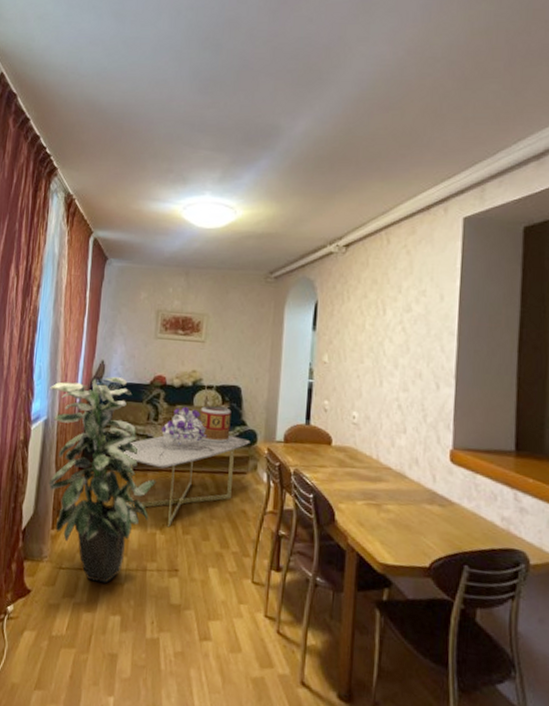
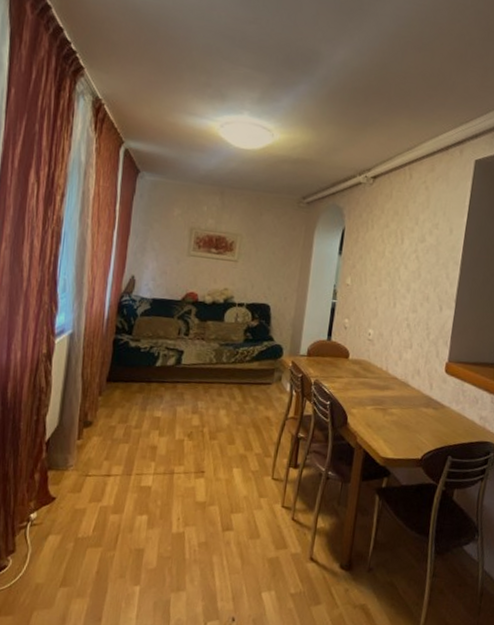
indoor plant: present [48,376,156,584] -> none [74,291,186,487]
coffee table: present [118,435,251,528] -> none [148,349,277,434]
bouquet: present [161,407,208,446] -> none [192,323,237,359]
decorative container: present [200,405,232,444] -> none [230,322,260,358]

